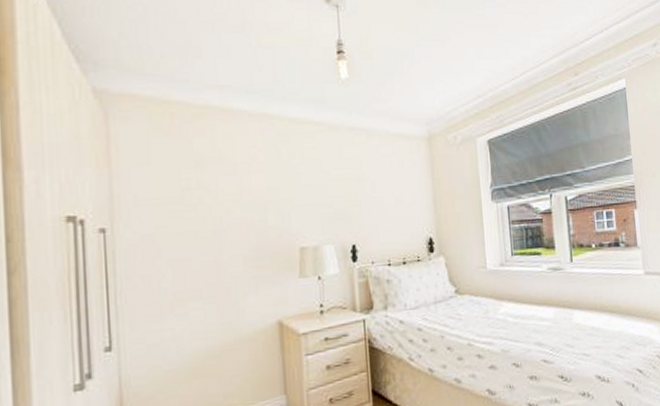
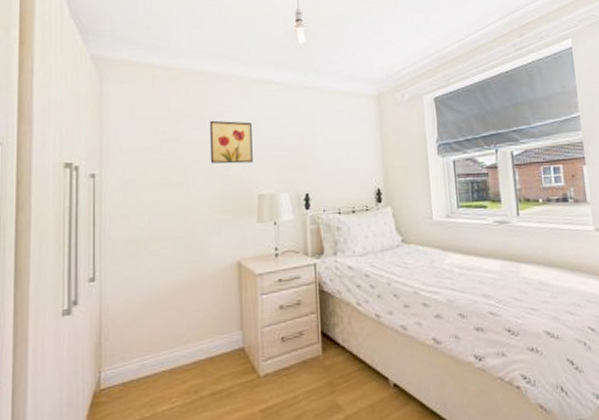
wall art: none [240,165,293,214] -> present [209,120,253,164]

